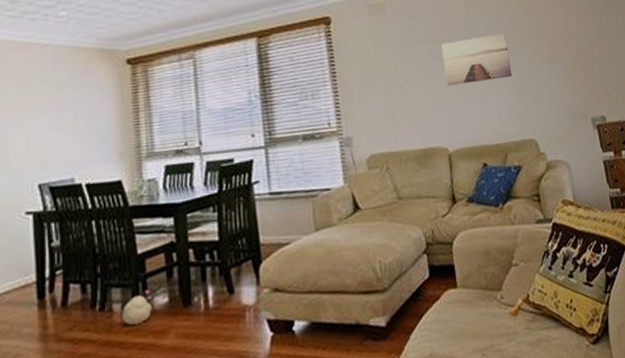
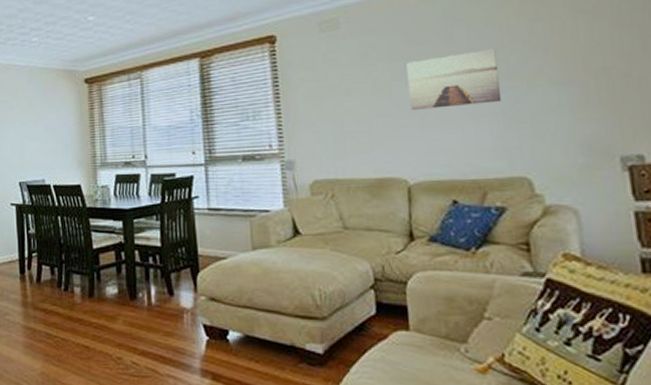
plush toy: present [122,289,153,326] -> none [81,280,105,308]

